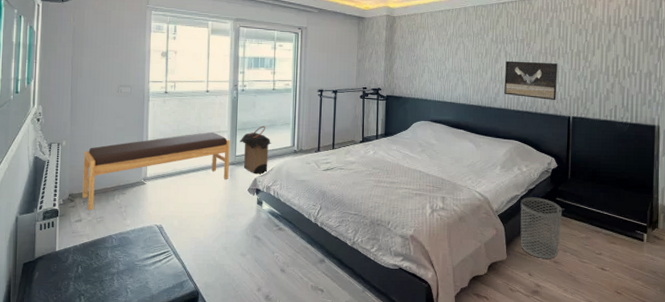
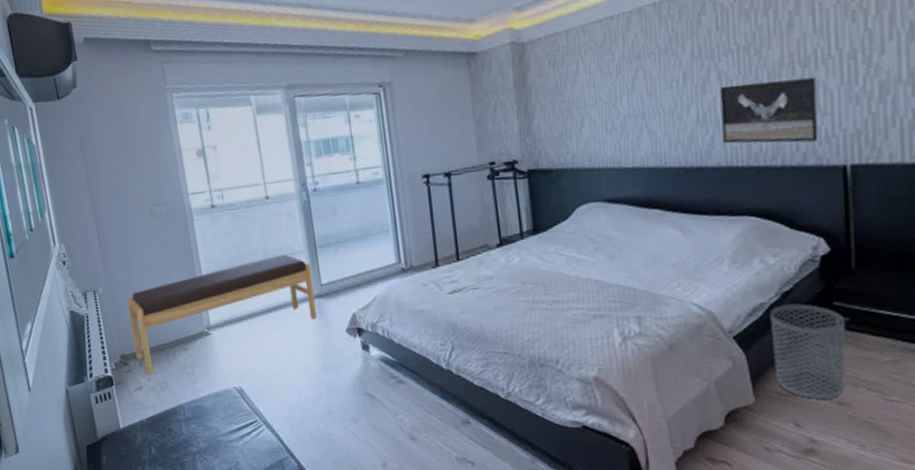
laundry hamper: present [240,125,272,175] -> none [323,237,369,308]

